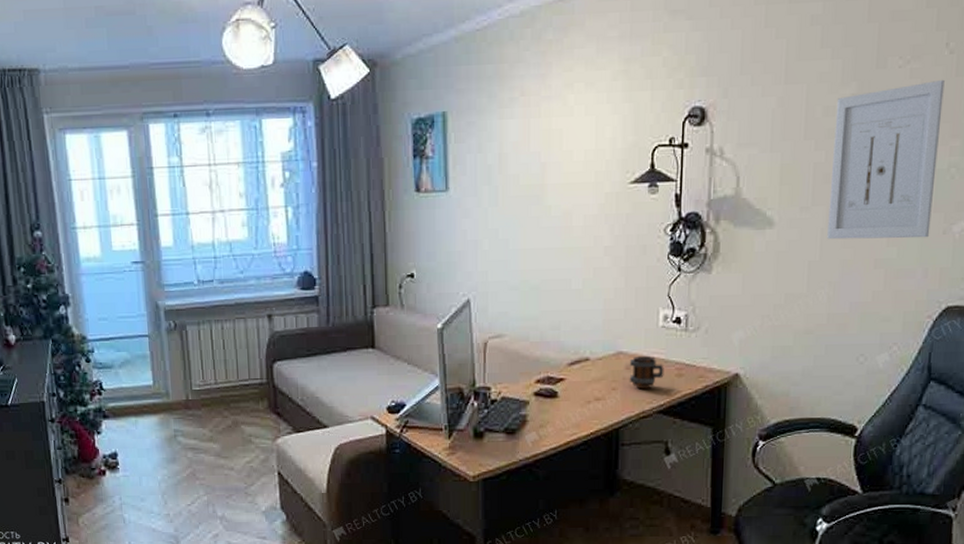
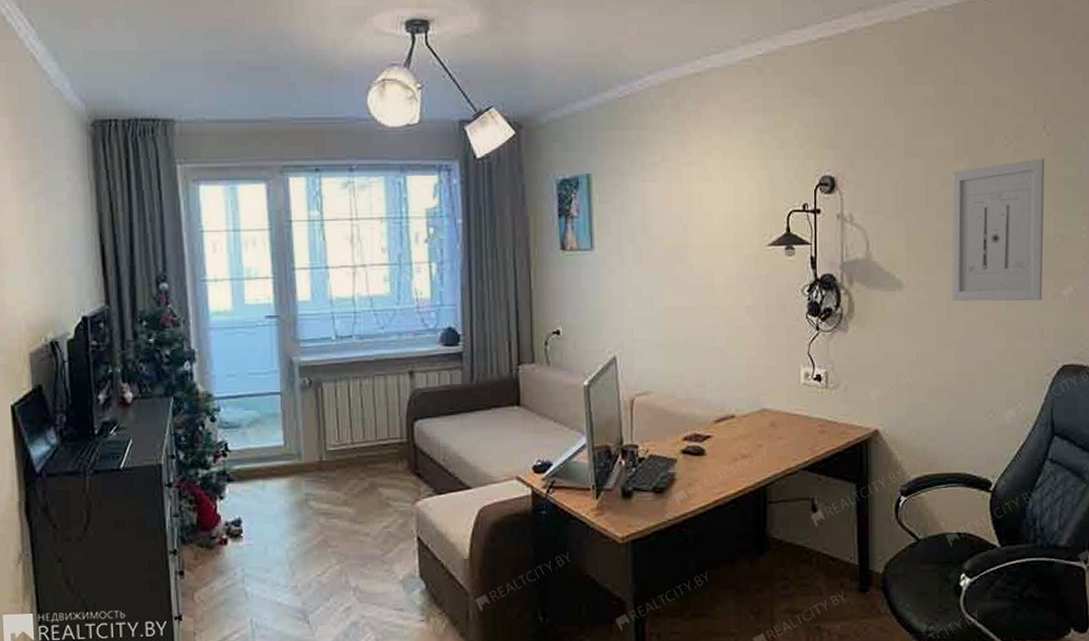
mug: present [629,355,664,390] -> none [774,412,808,447]

